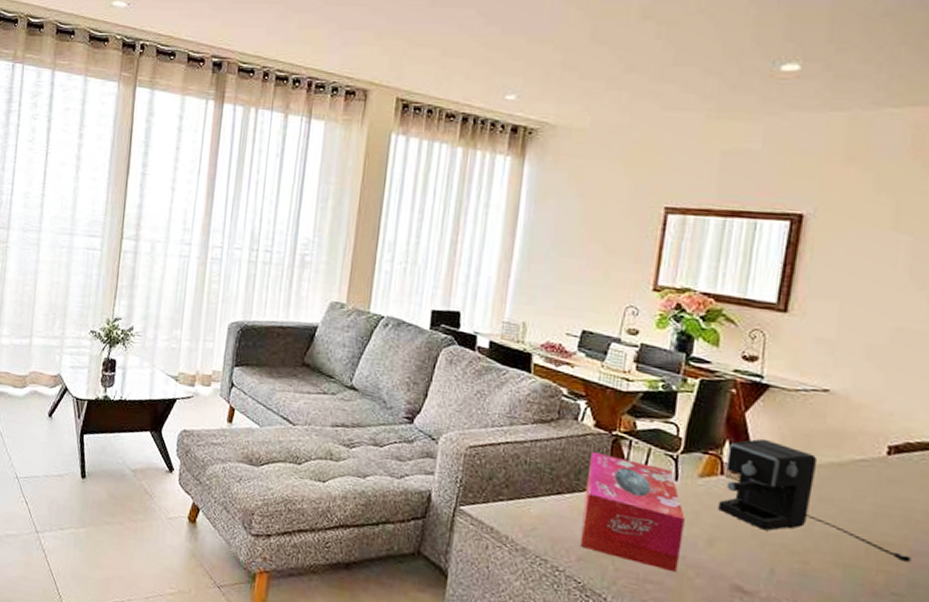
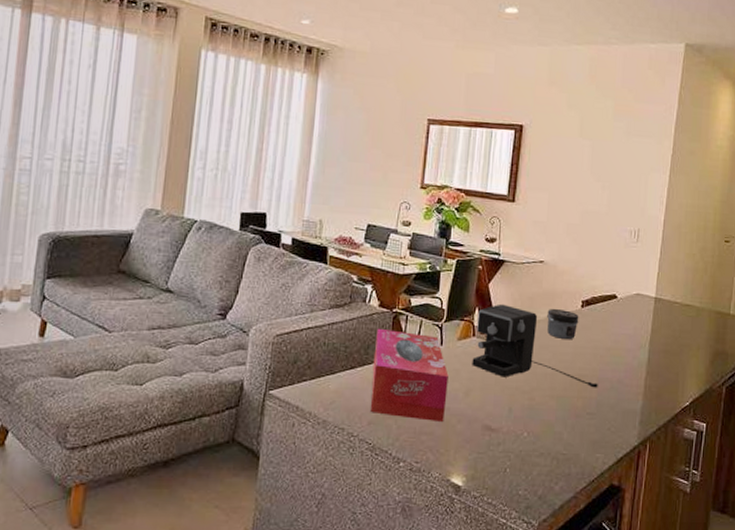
jar: none [832,451,883,495] -> present [547,308,579,340]

